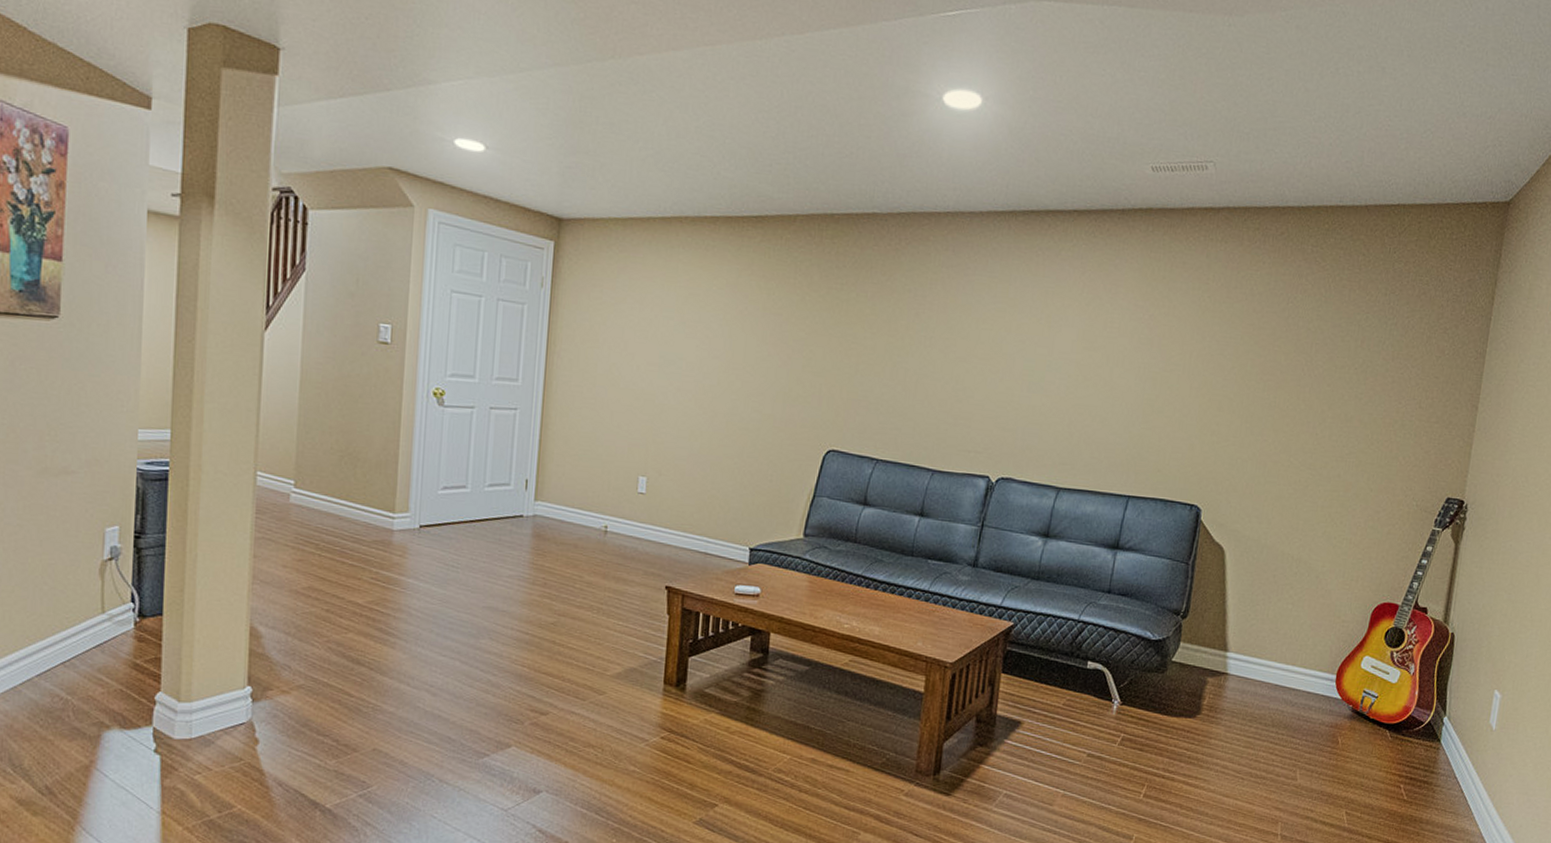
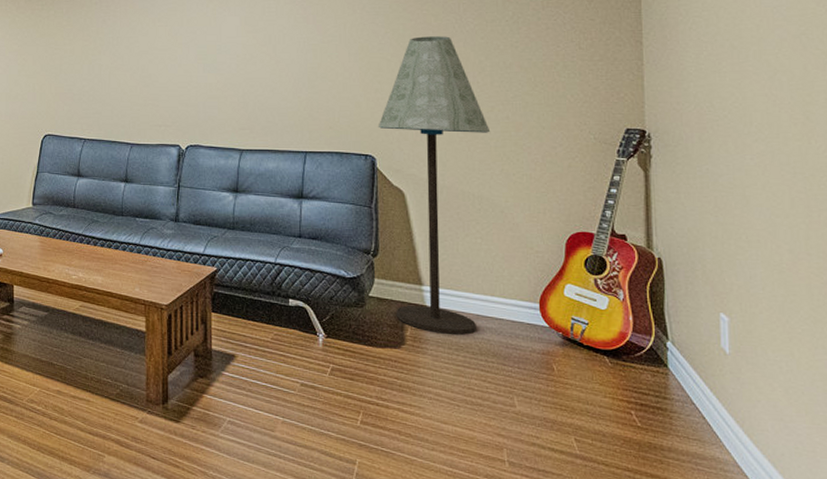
floor lamp: none [1196,376,1321,706] -> present [377,36,491,336]

